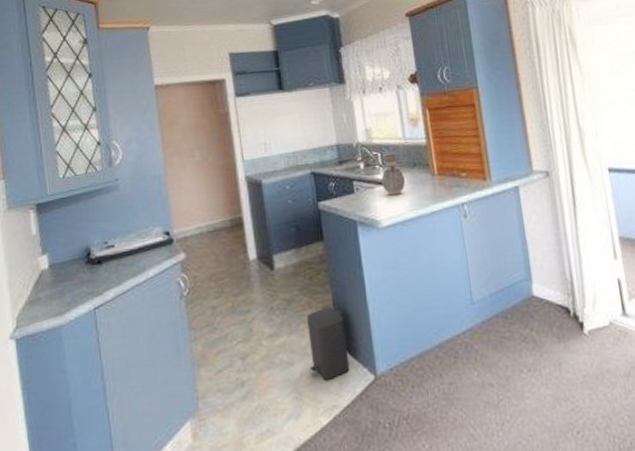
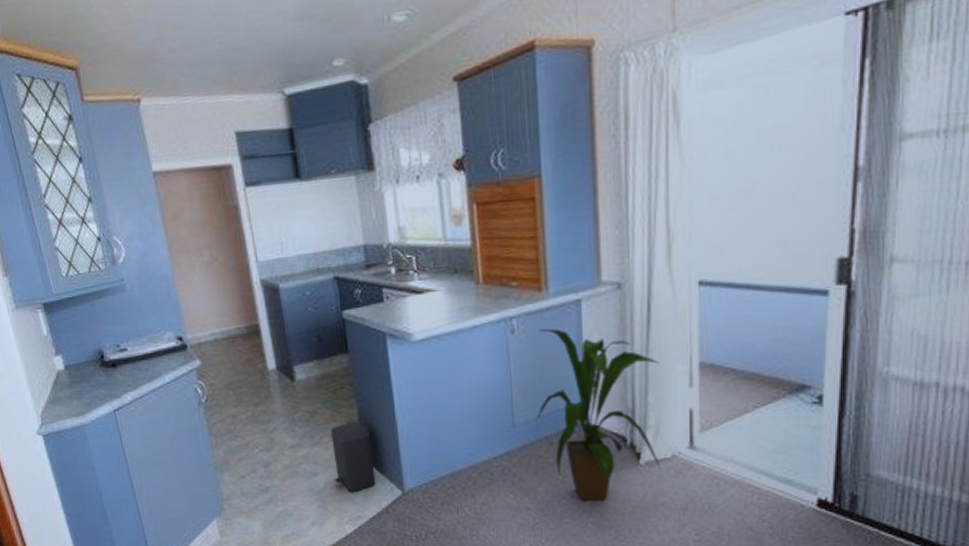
vase: present [381,152,406,196] -> none [415,255,445,306]
house plant: none [487,212,602,373] -> present [537,328,661,500]

